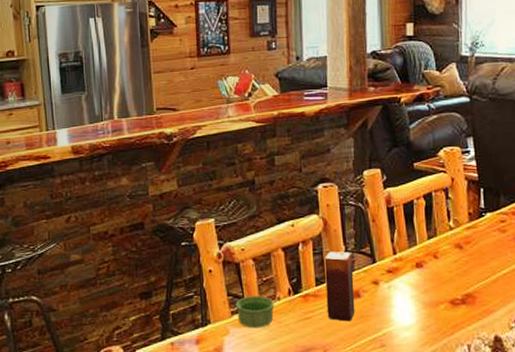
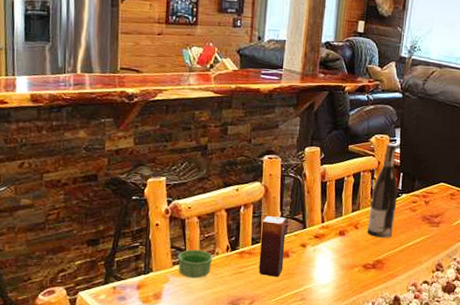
wine bottle: none [448,156,481,267] -> present [367,144,398,238]

